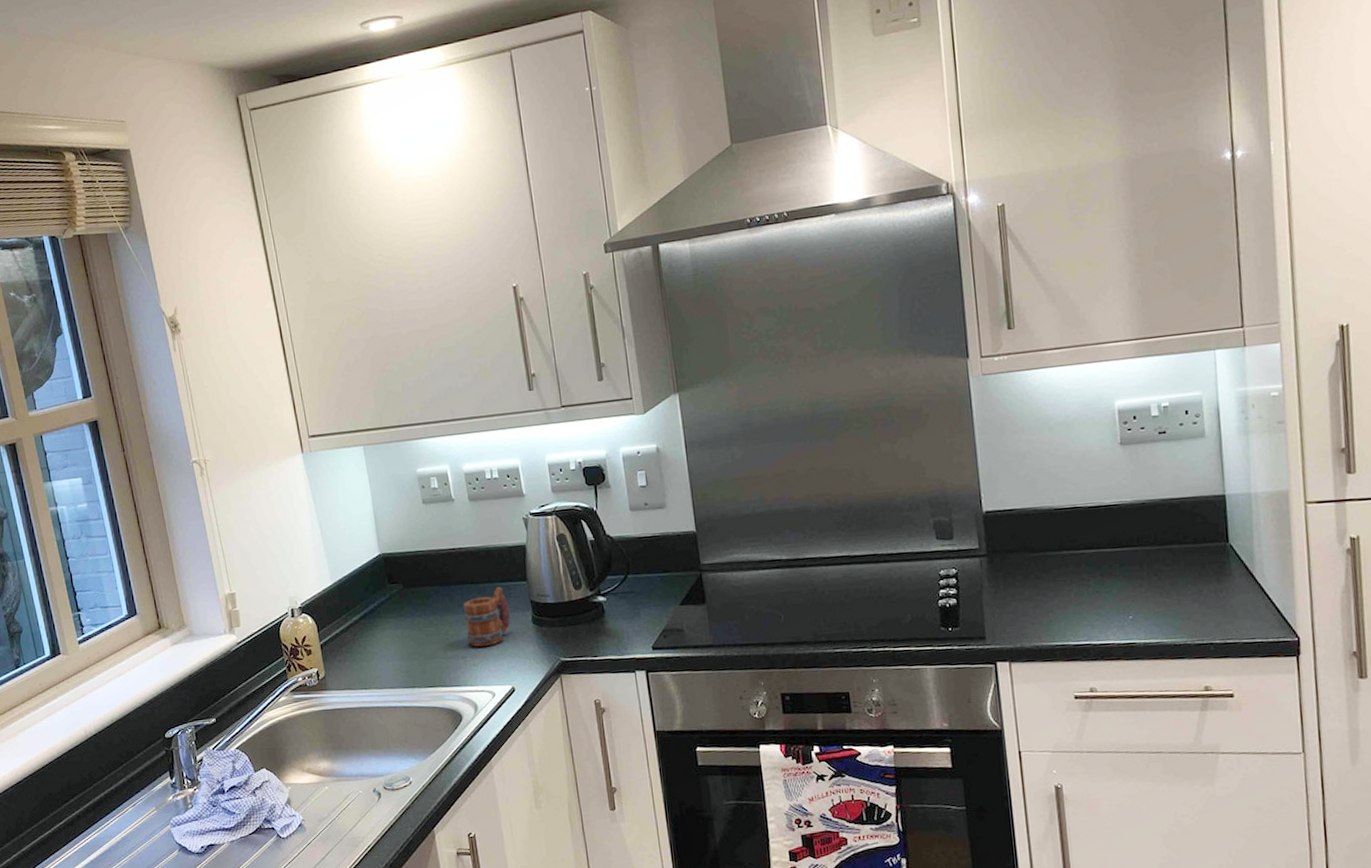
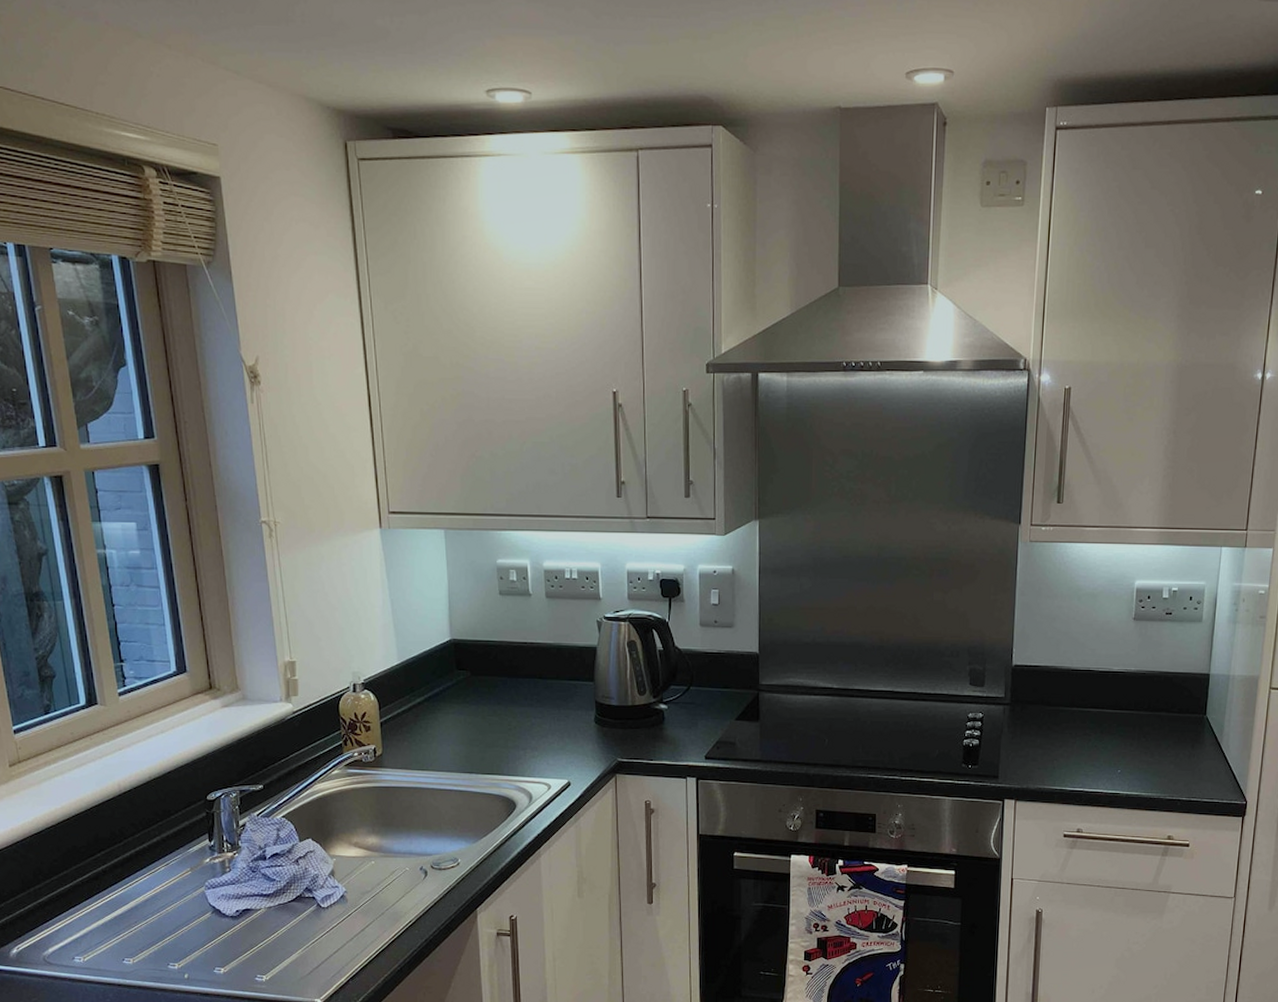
mug: present [463,586,511,647] -> none [528,684,575,740]

